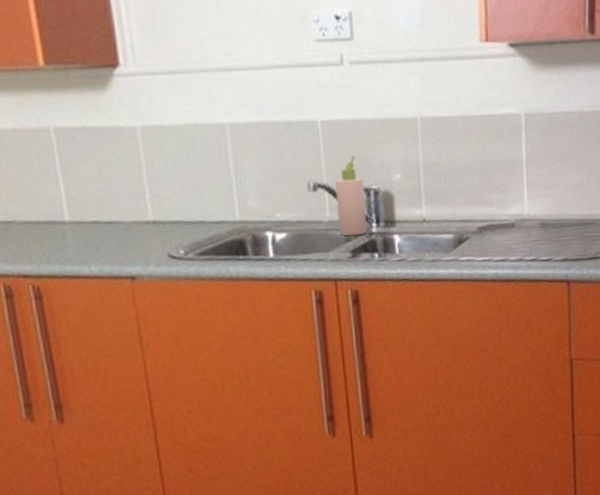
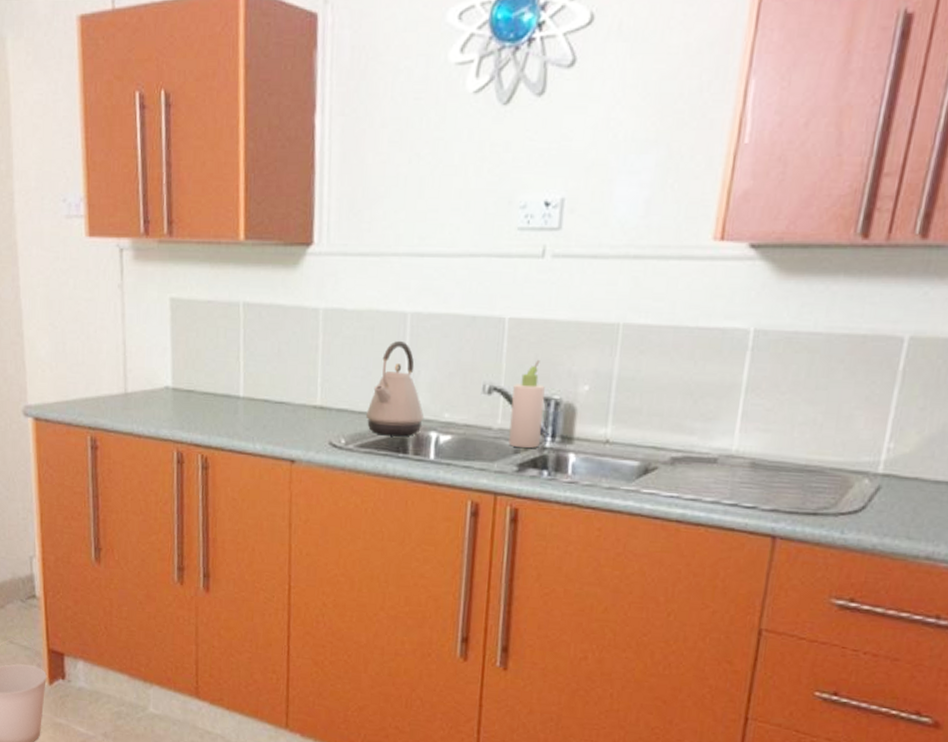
kettle: none [201,150,258,242] -> present [366,340,424,437]

